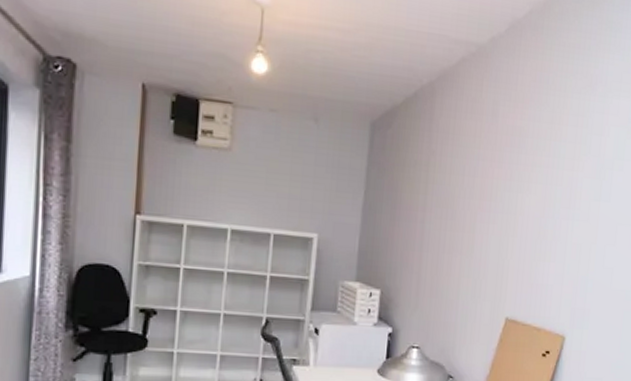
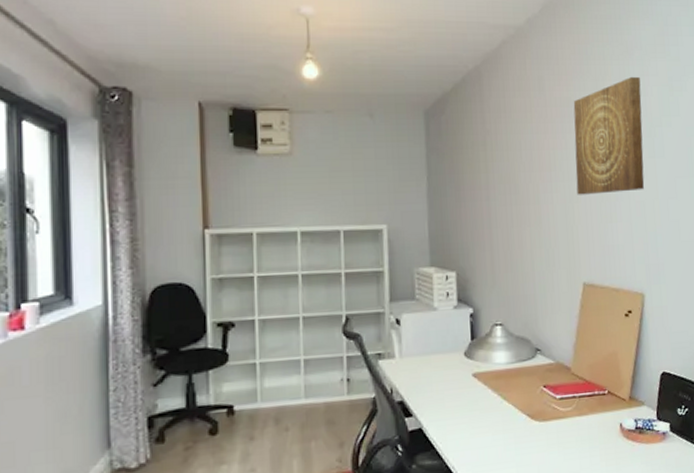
wall art: none [514,112,599,233] -> present [573,76,645,195]

